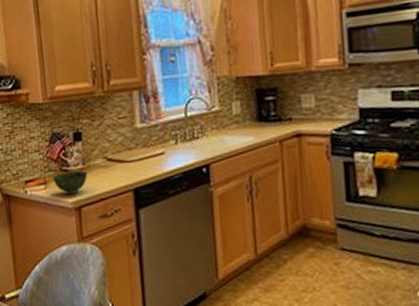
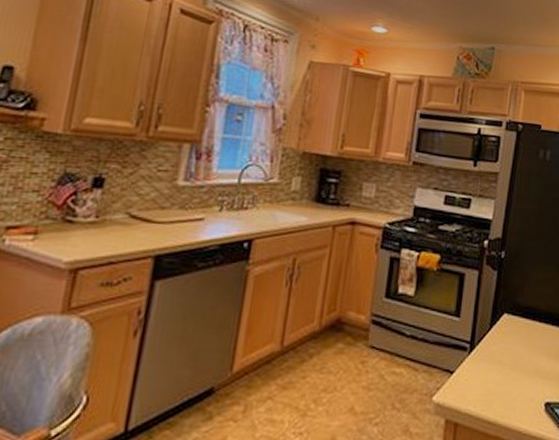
bowl: present [52,171,88,194] -> none [48,222,100,252]

